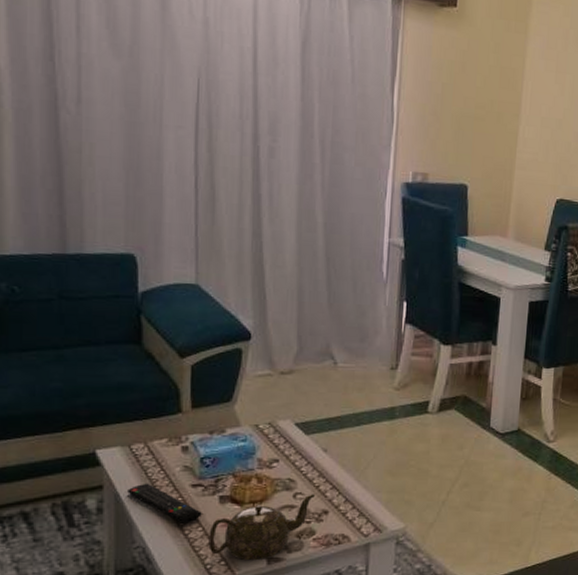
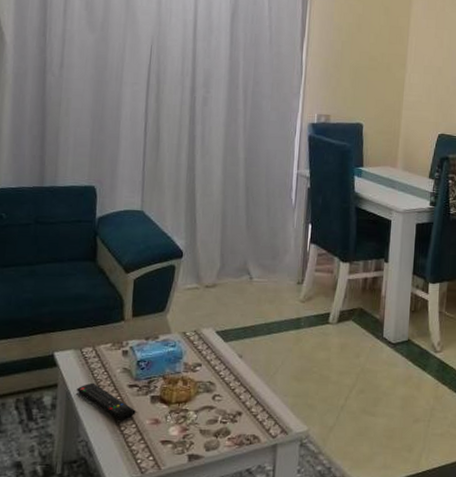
teapot: present [208,494,315,561] -> none [140,396,231,457]

